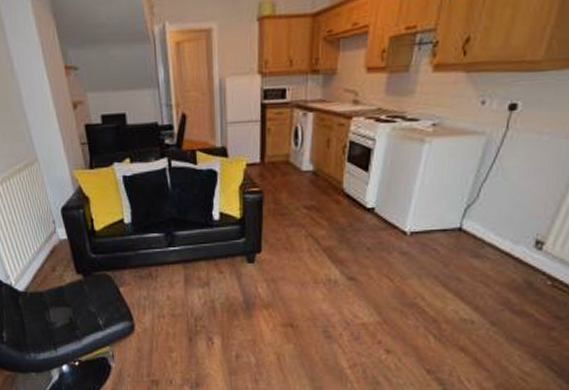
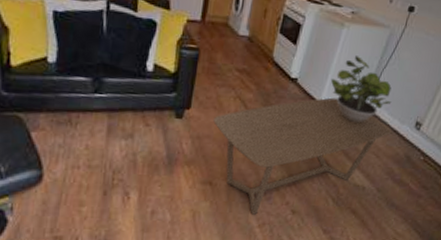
coffee table: none [286,223,503,356] -> present [213,97,392,215]
potted plant: none [415,173,498,248] -> present [330,56,392,122]

